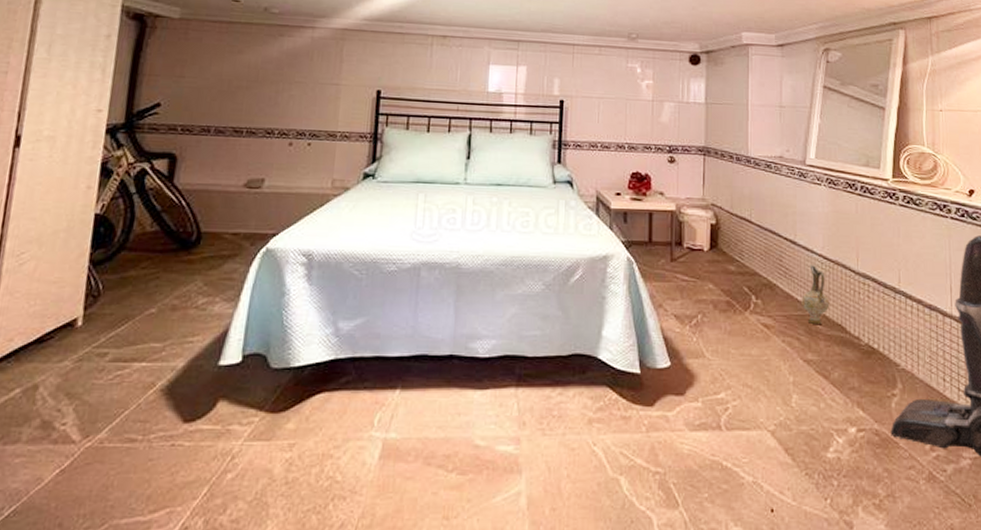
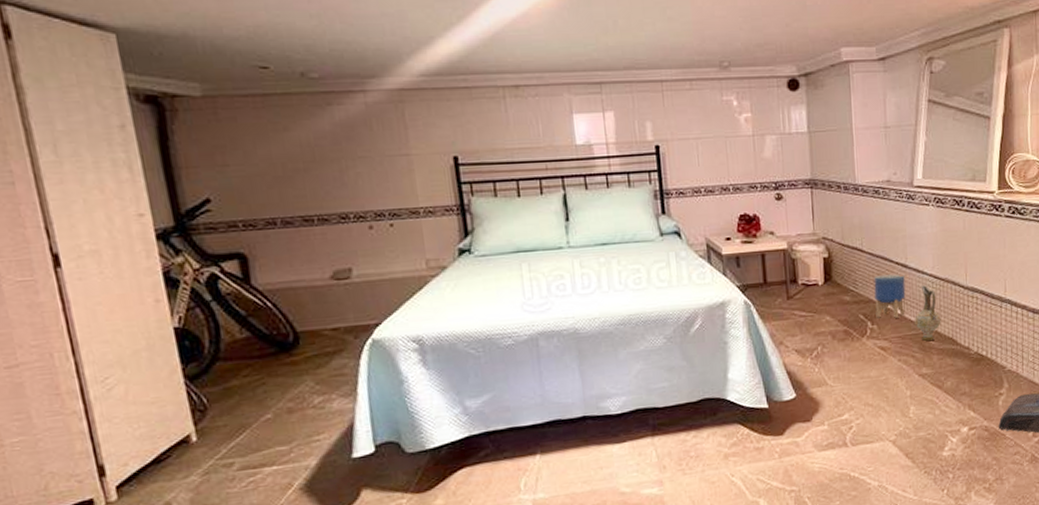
planter: none [761,249,793,295] -> present [874,274,906,318]

